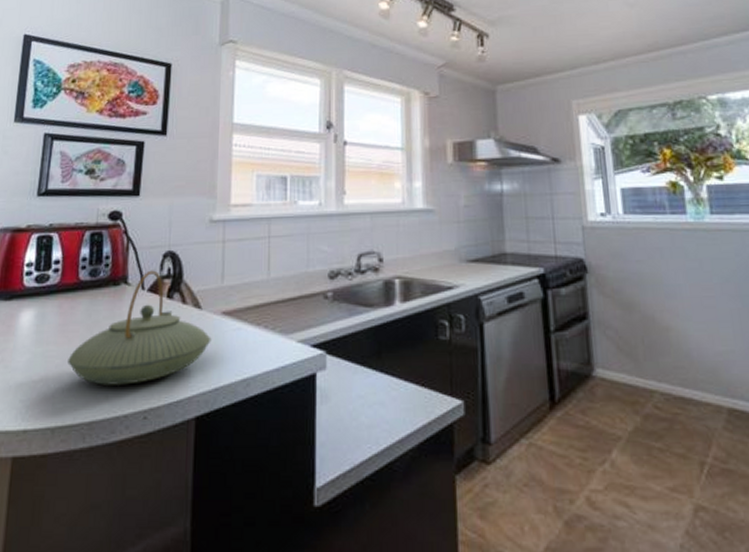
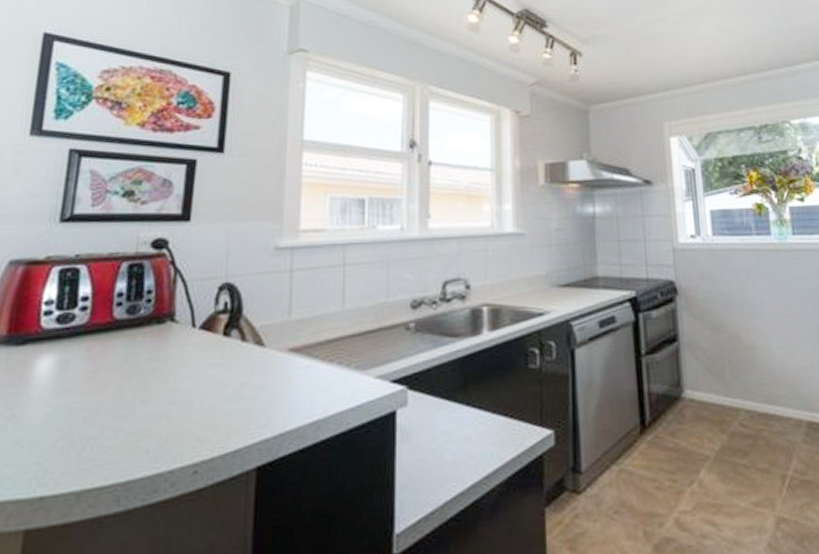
teapot: present [67,270,212,385] -> none [98,305,276,439]

